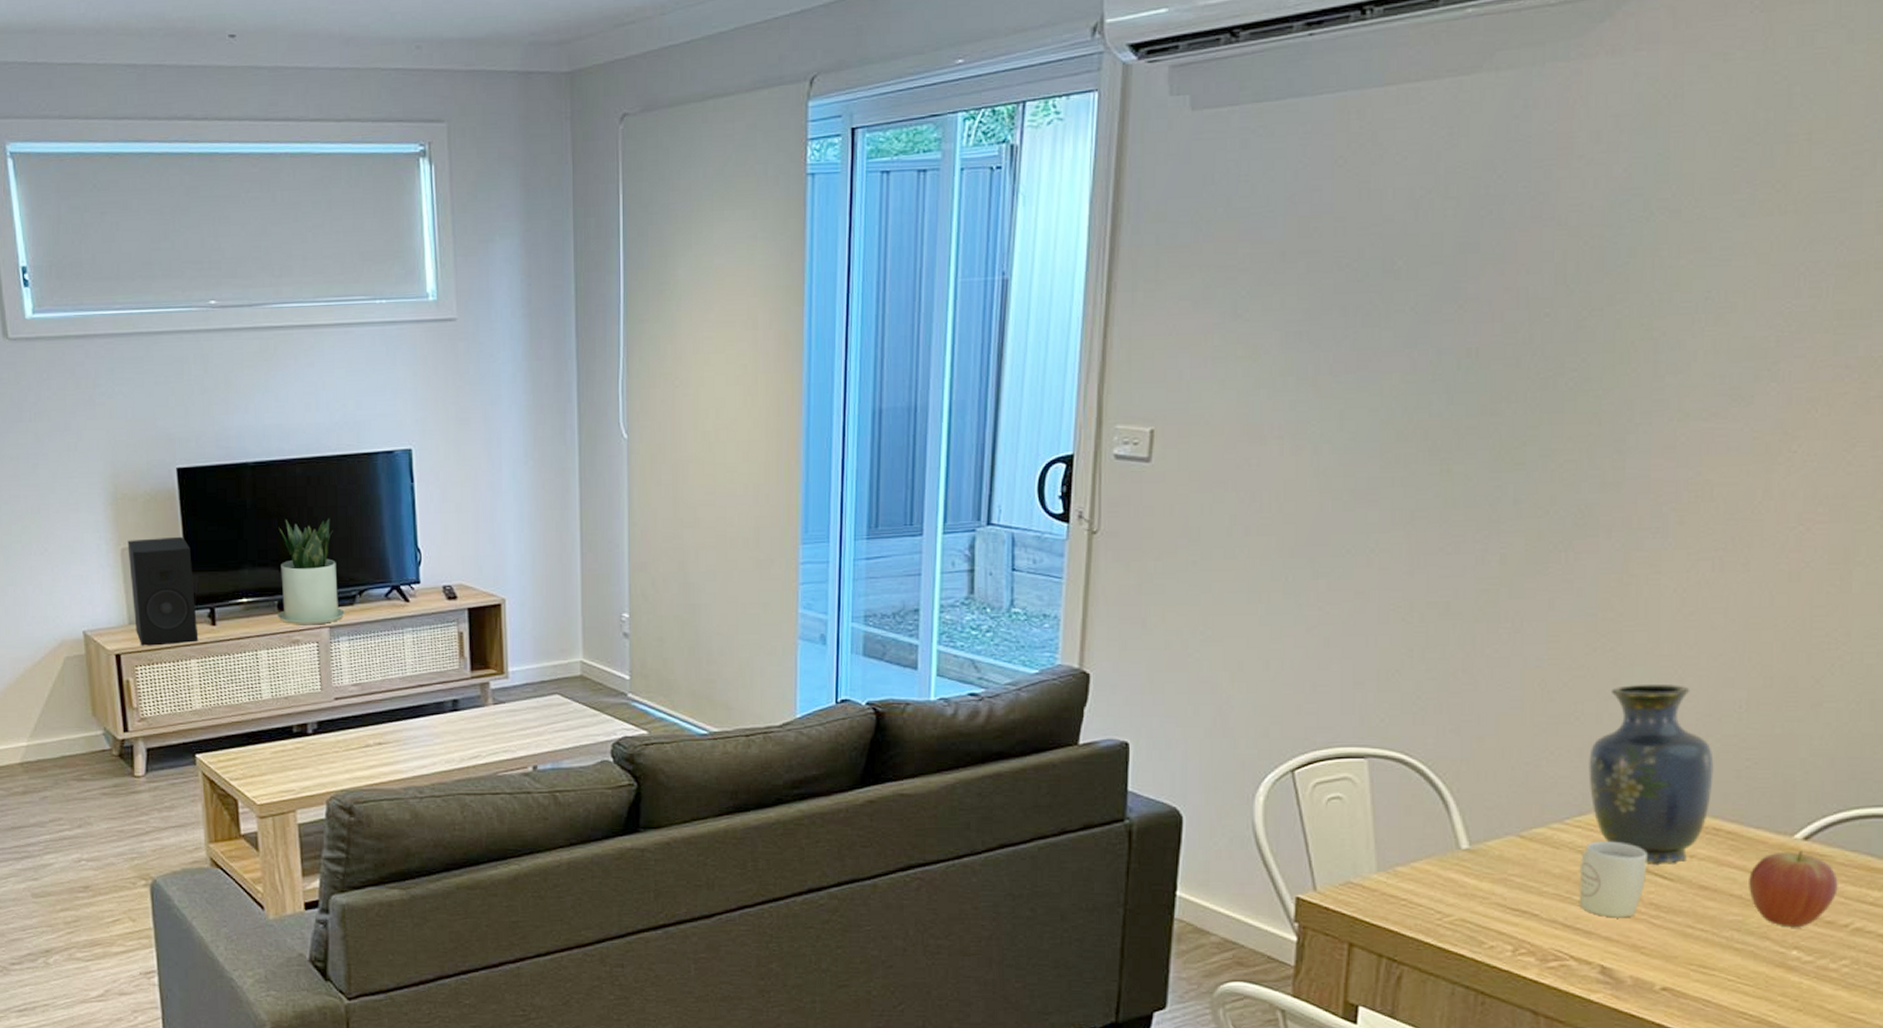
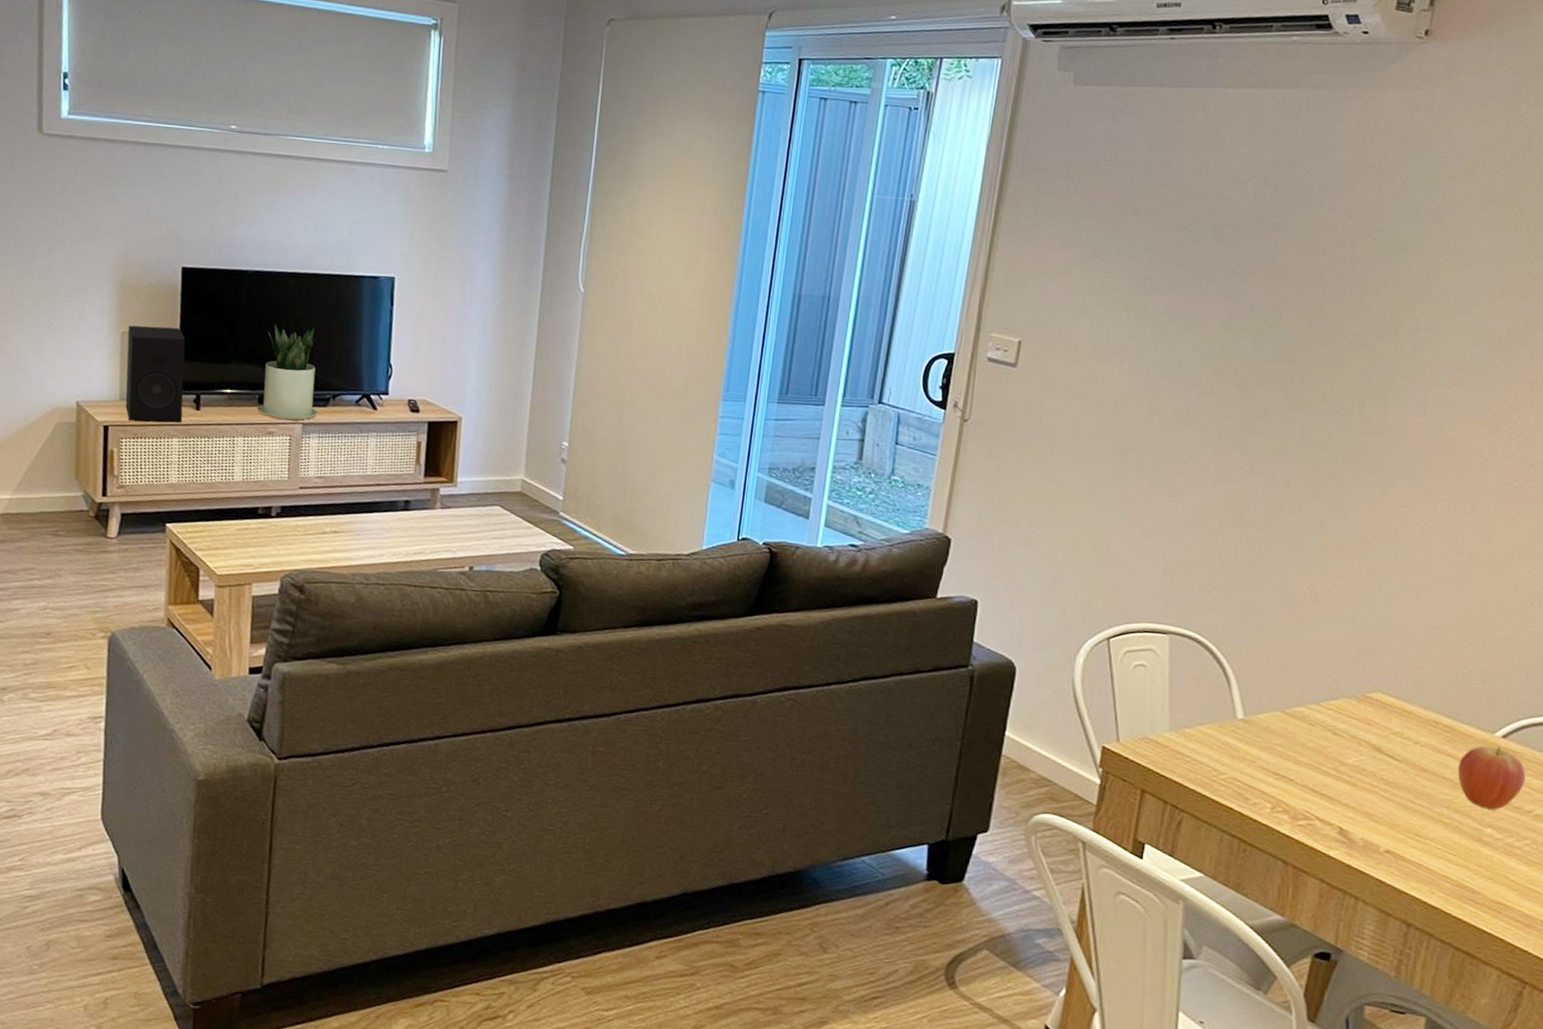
mug: present [1578,841,1648,918] -> none [1326,723,1382,789]
vase: present [1589,683,1714,866] -> none [1341,596,1438,748]

